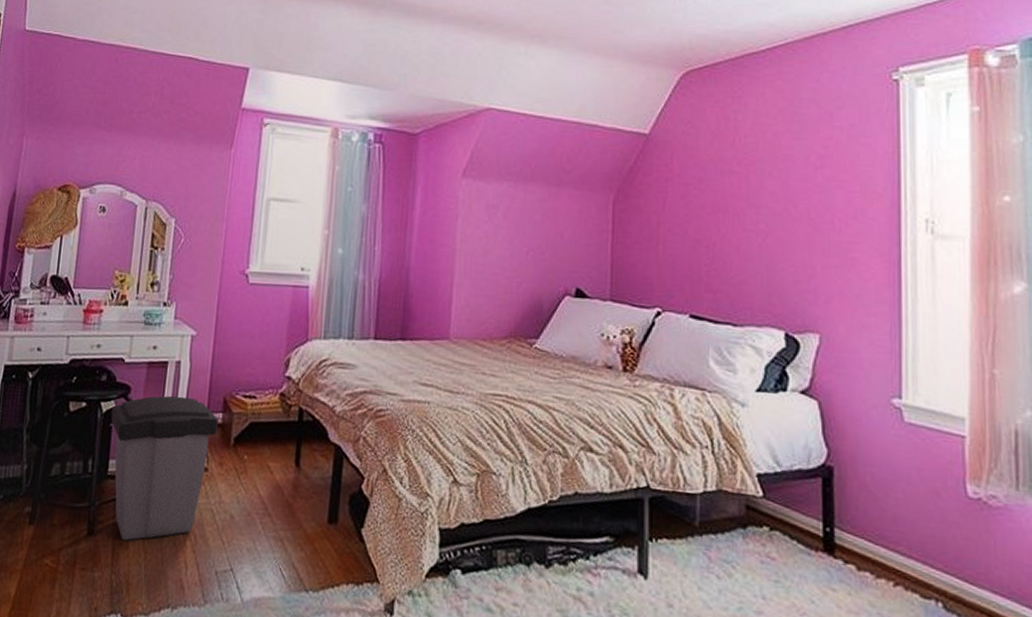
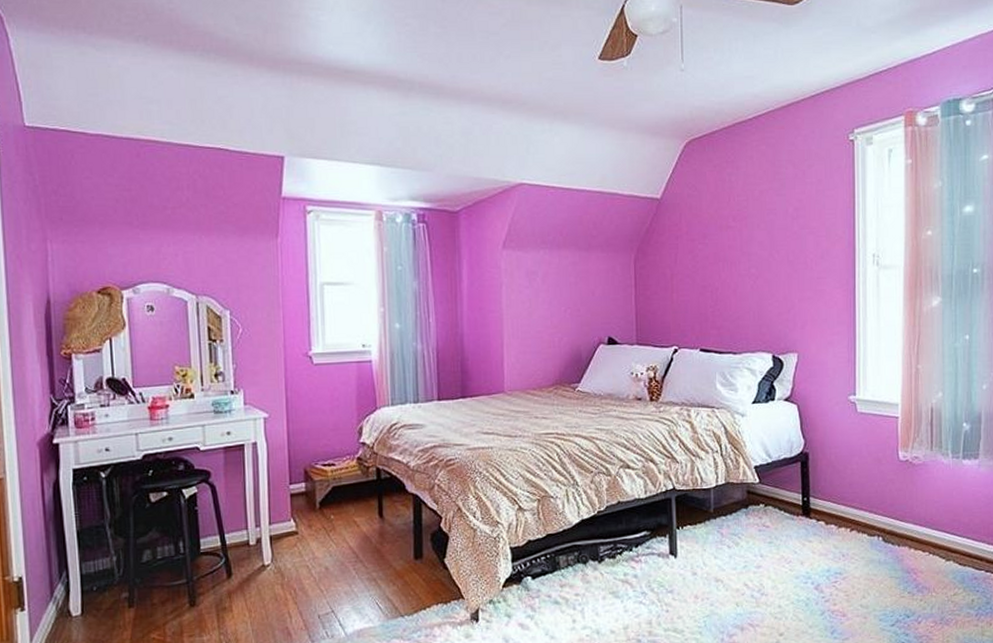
trash can: present [111,395,219,541] -> none [195,473,302,605]

